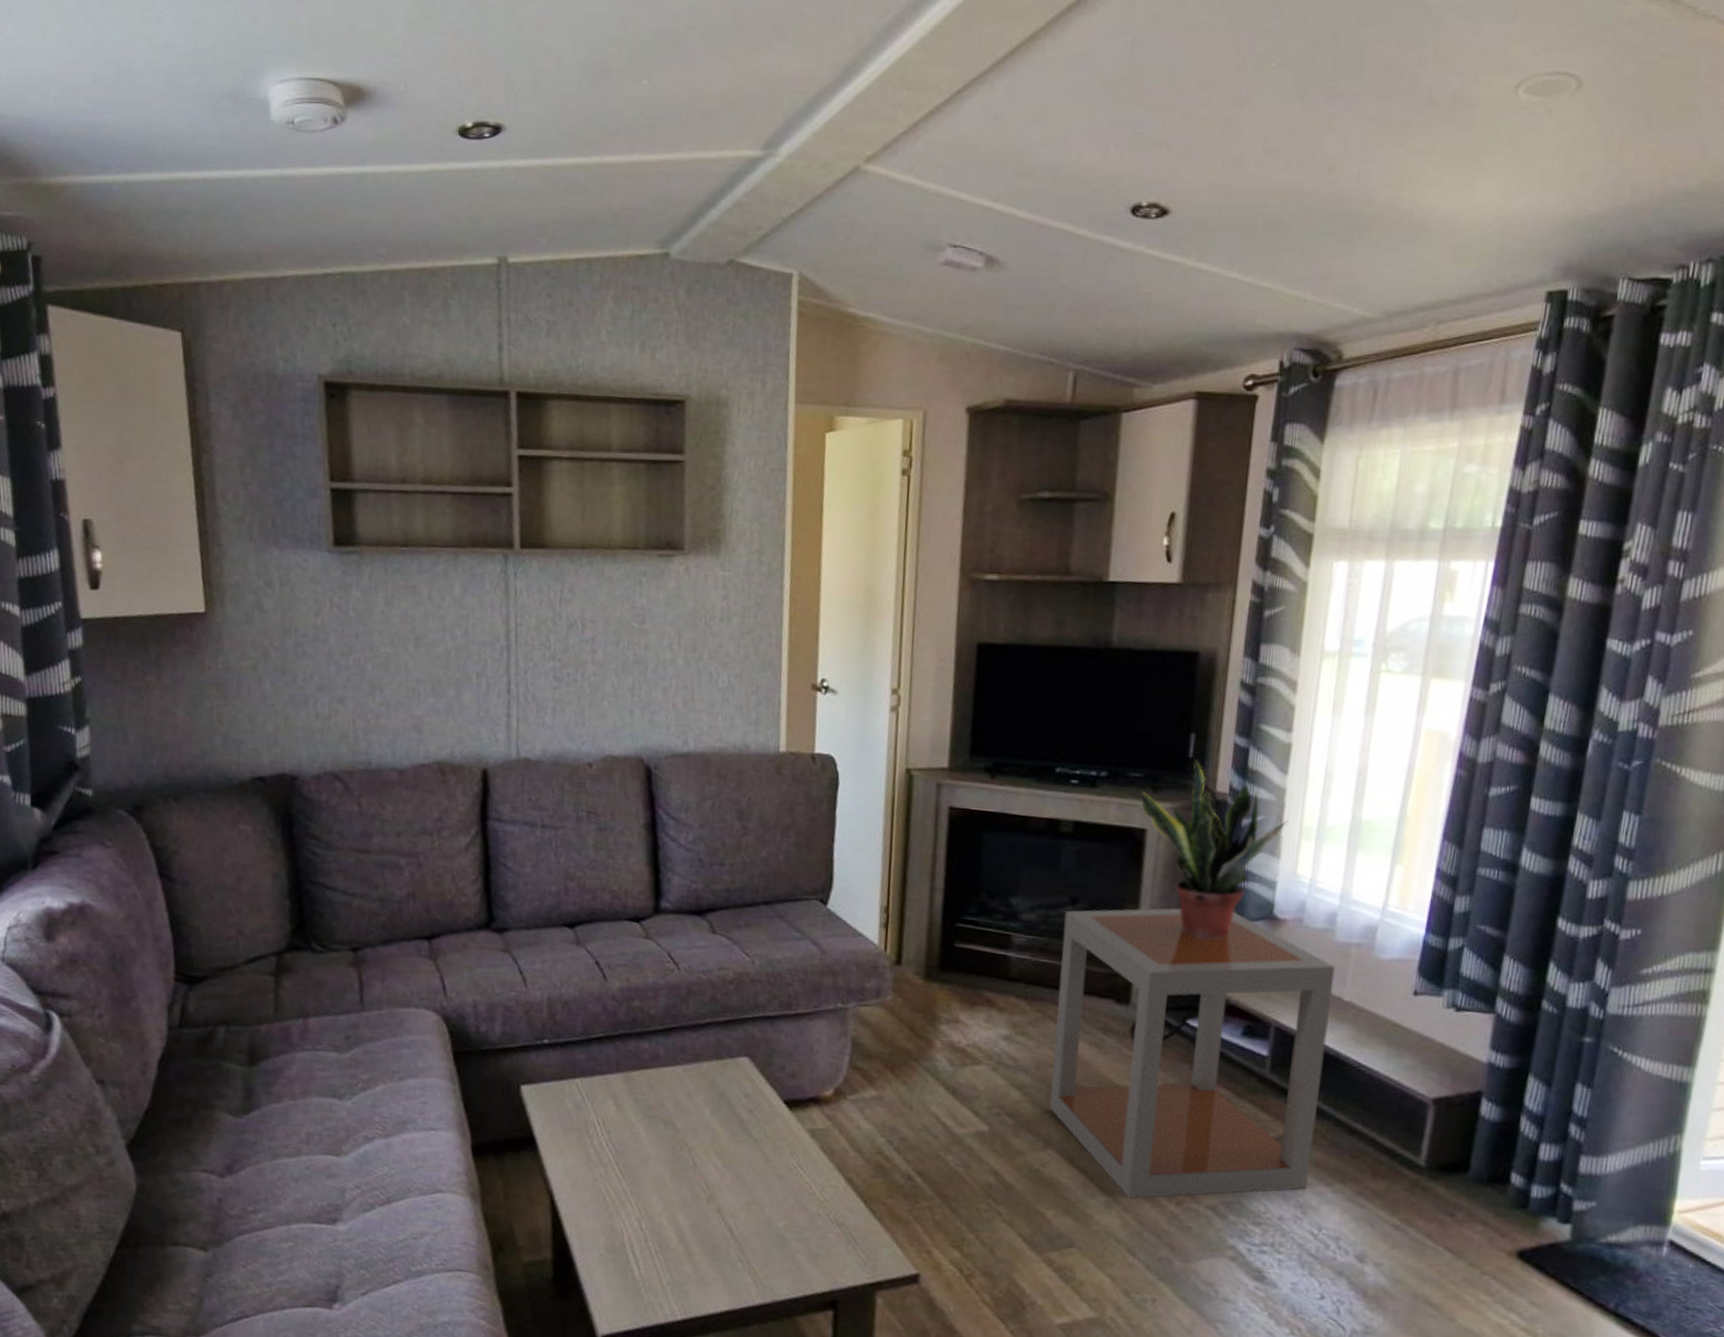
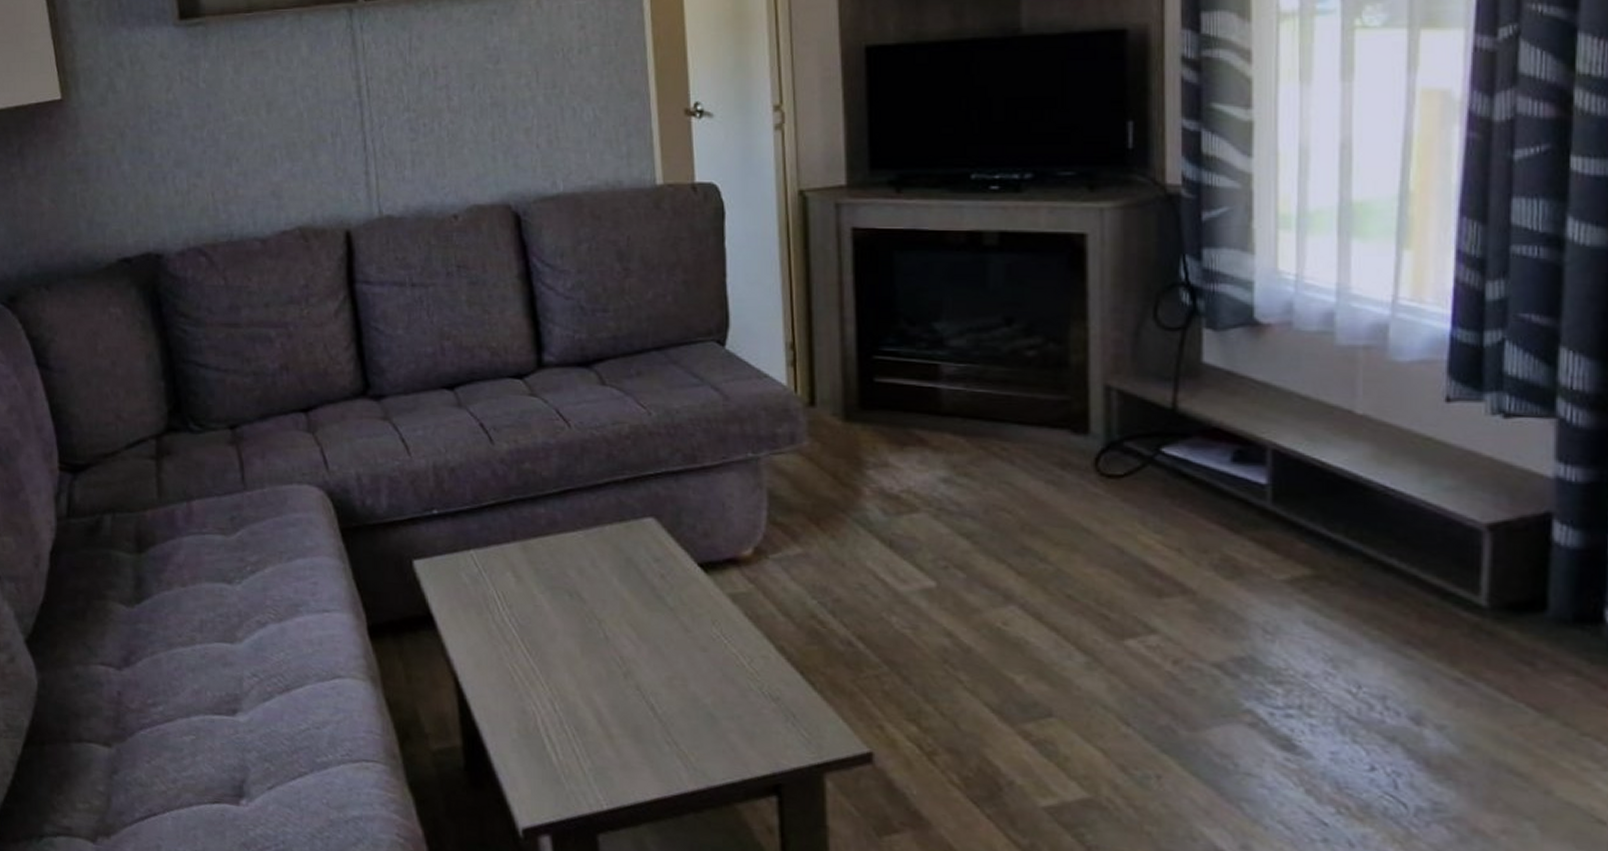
side table: present [1049,908,1336,1199] -> none [998,319,1341,659]
potted plant: present [1139,760,1289,939] -> none [1074,150,1260,352]

